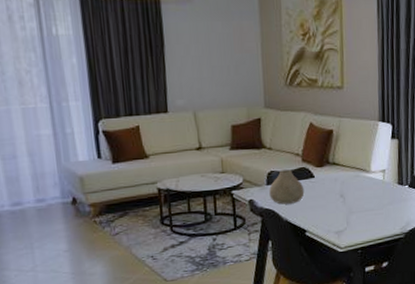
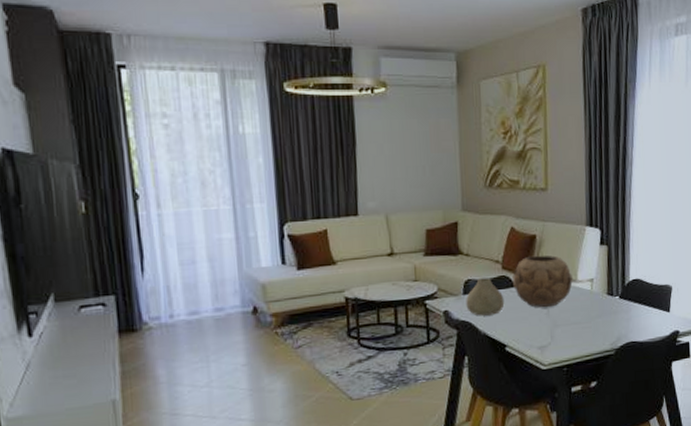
decorative bowl: none [312,148,367,196] -> present [513,255,573,308]

